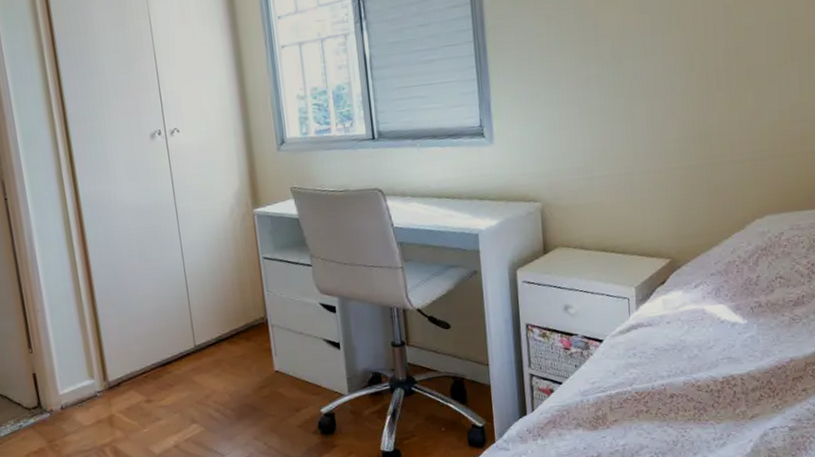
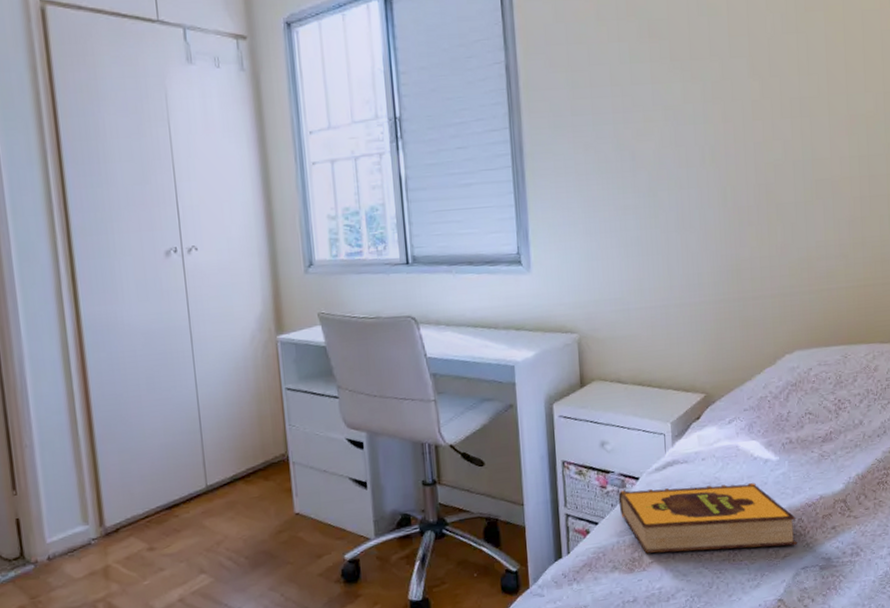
hardback book: none [582,345,766,412] -> present [618,482,797,554]

